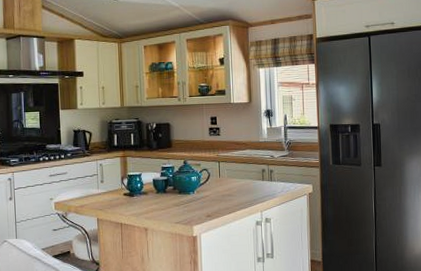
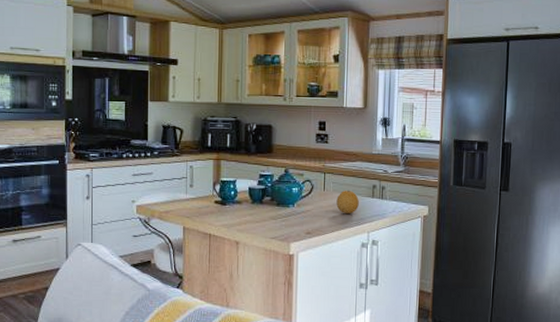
fruit: none [231,175,251,197] -> present [336,190,359,215]

